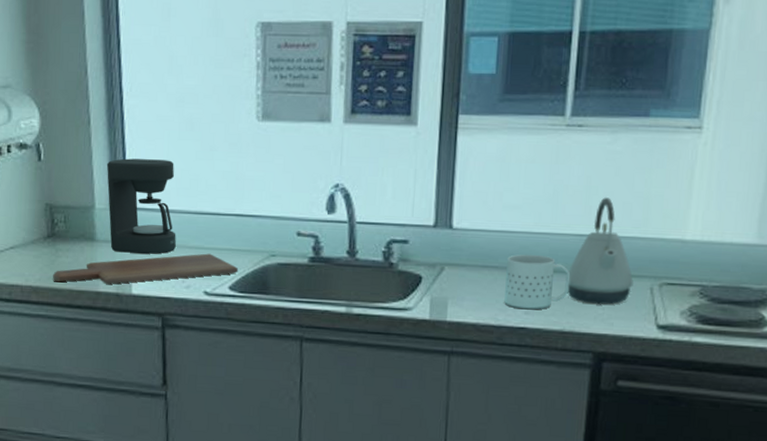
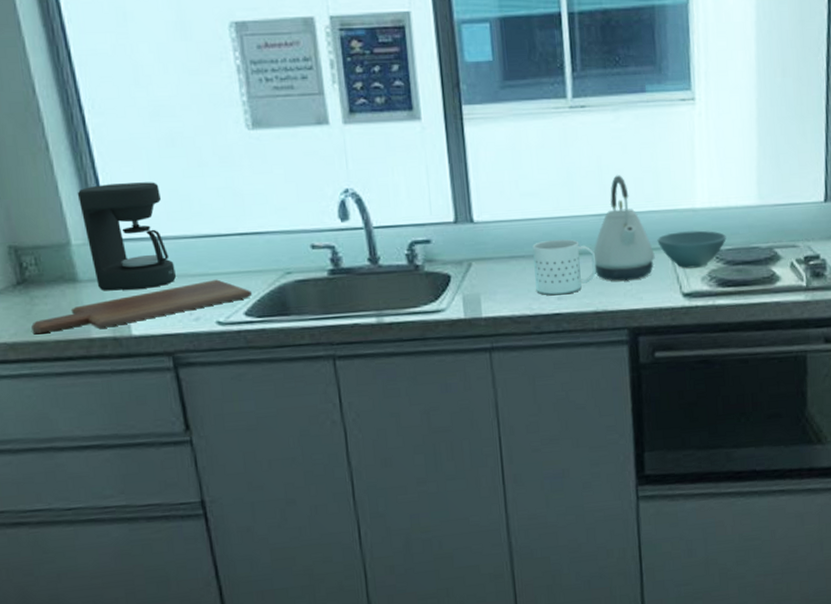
bowl: none [638,261,715,301] -> present [657,230,726,268]

